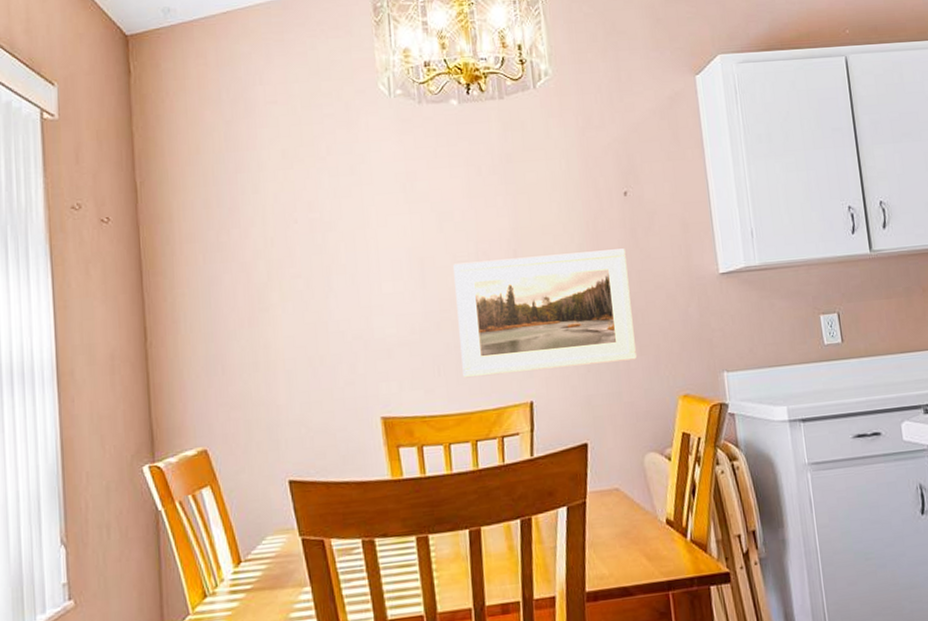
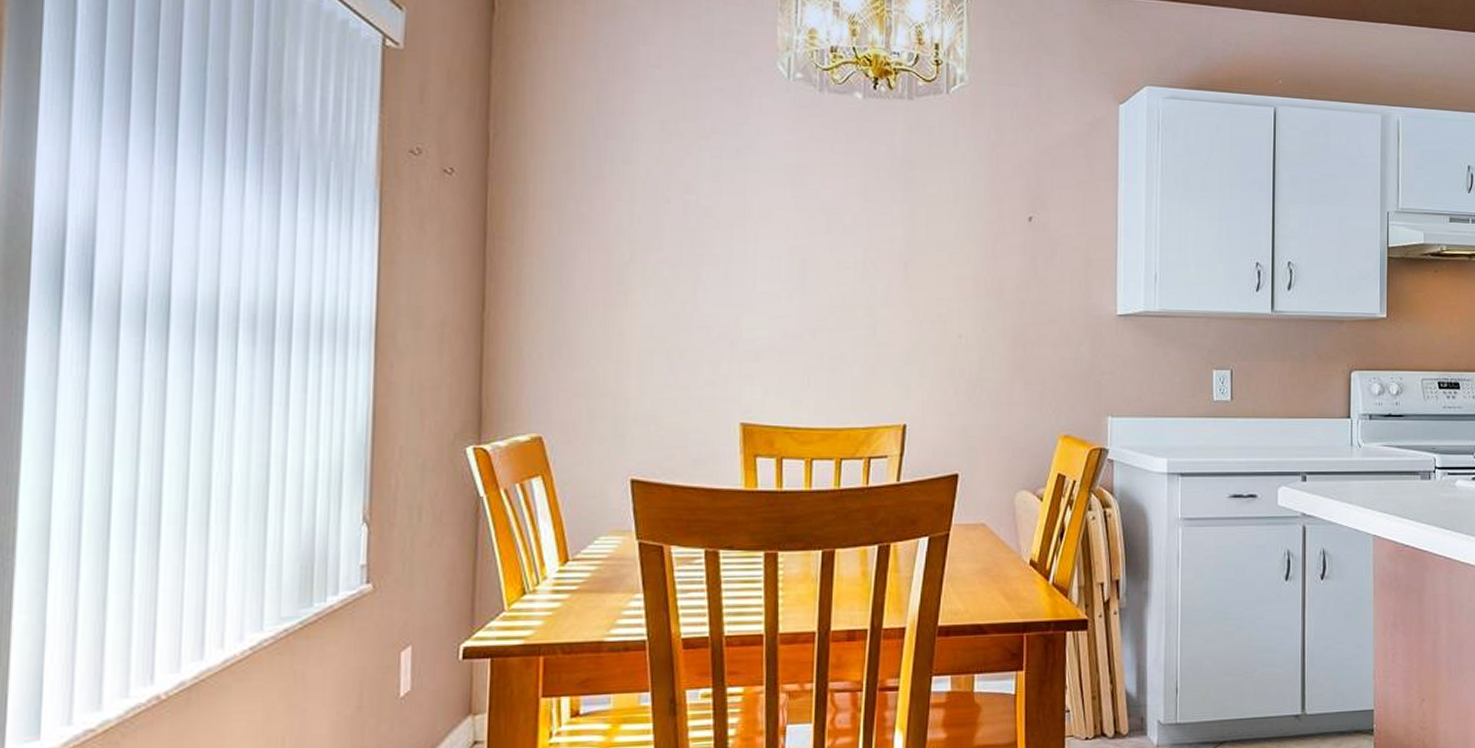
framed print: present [453,248,638,378] -> none [835,269,1023,394]

